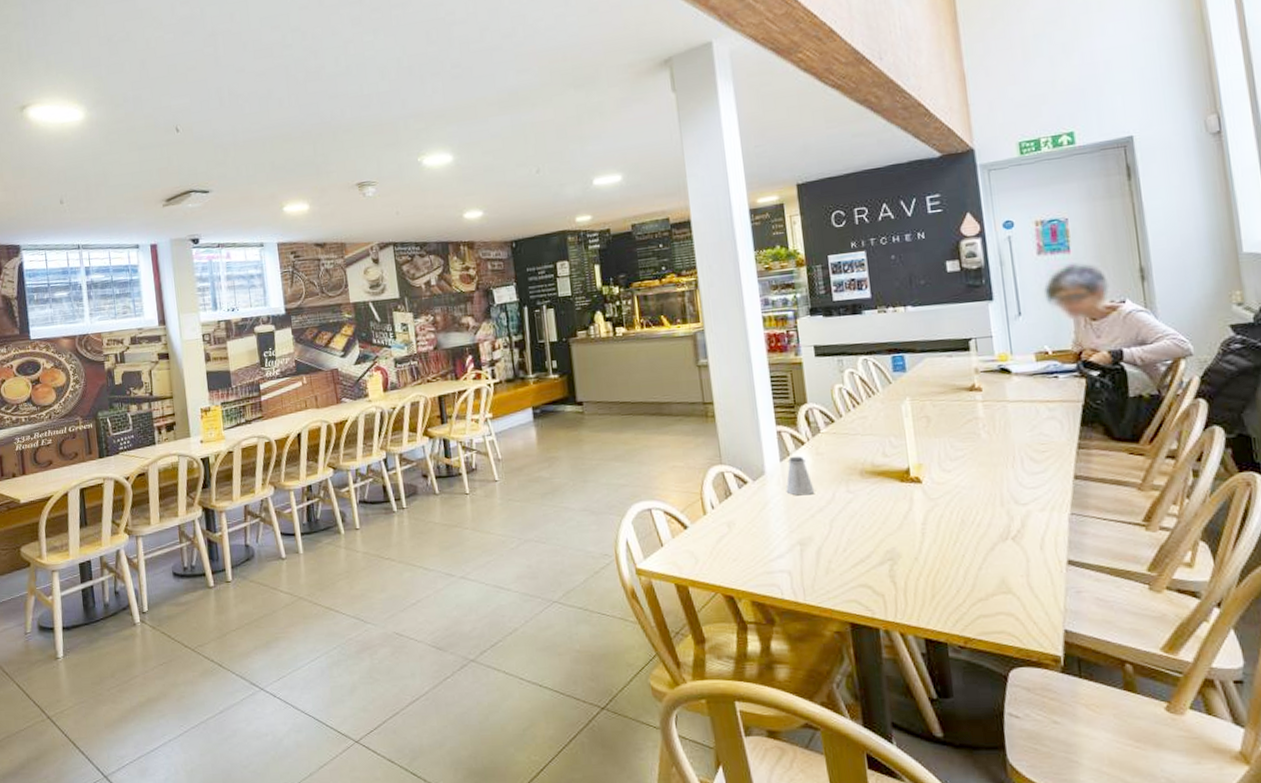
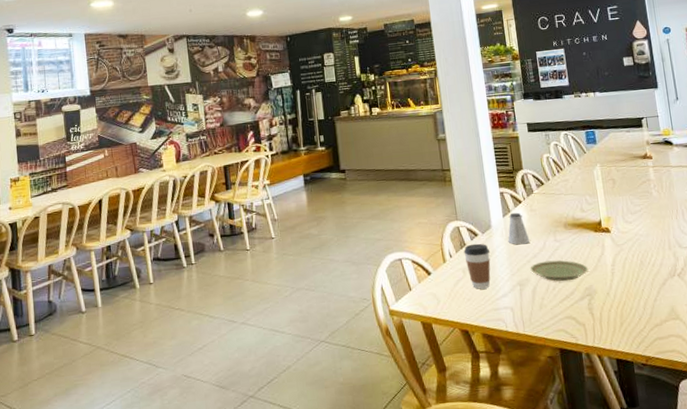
coffee cup: none [729,492,763,548] -> present [464,243,491,289]
plate: none [814,515,892,542] -> present [530,260,589,282]

